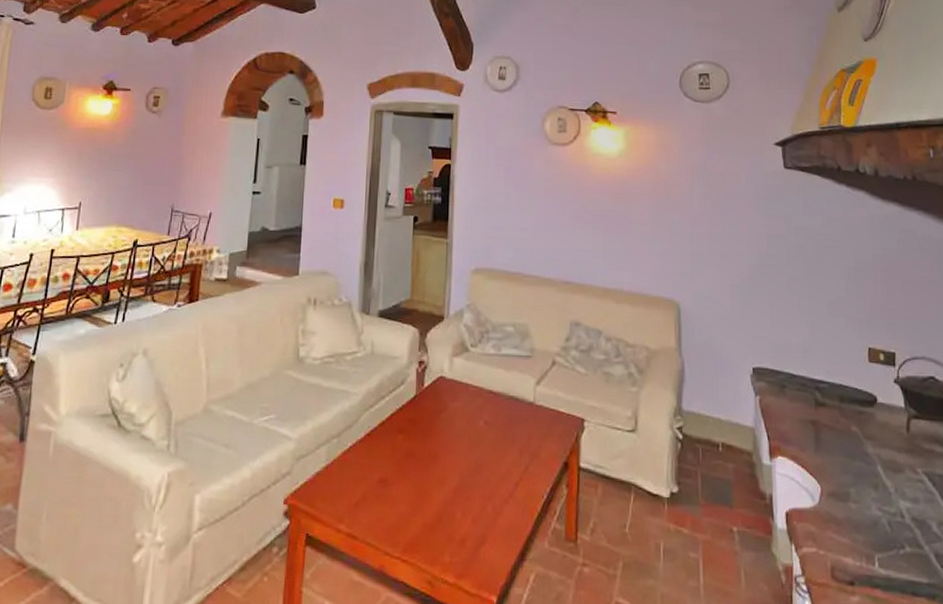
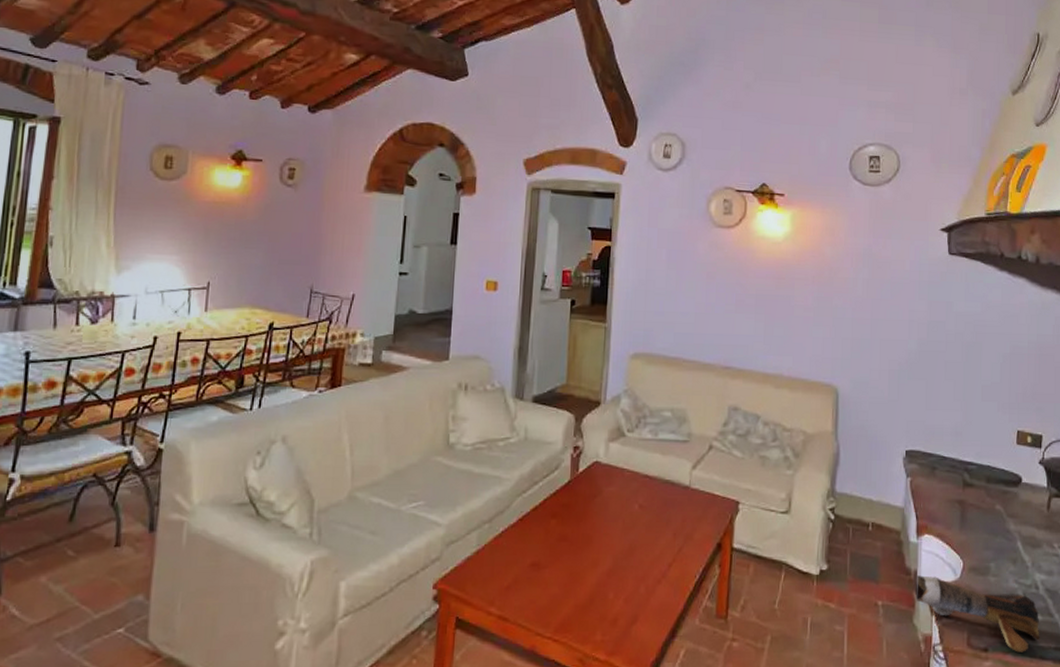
decorative log: none [772,500,910,587] -> present [915,575,1040,653]

